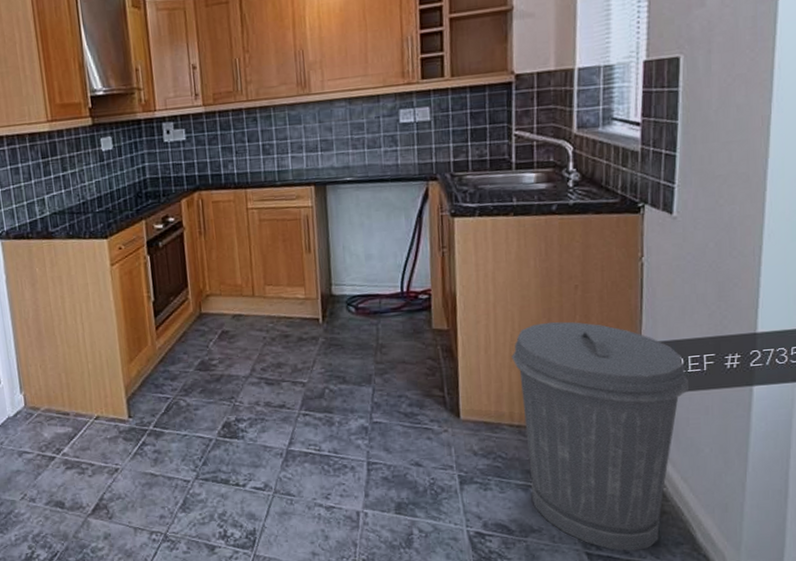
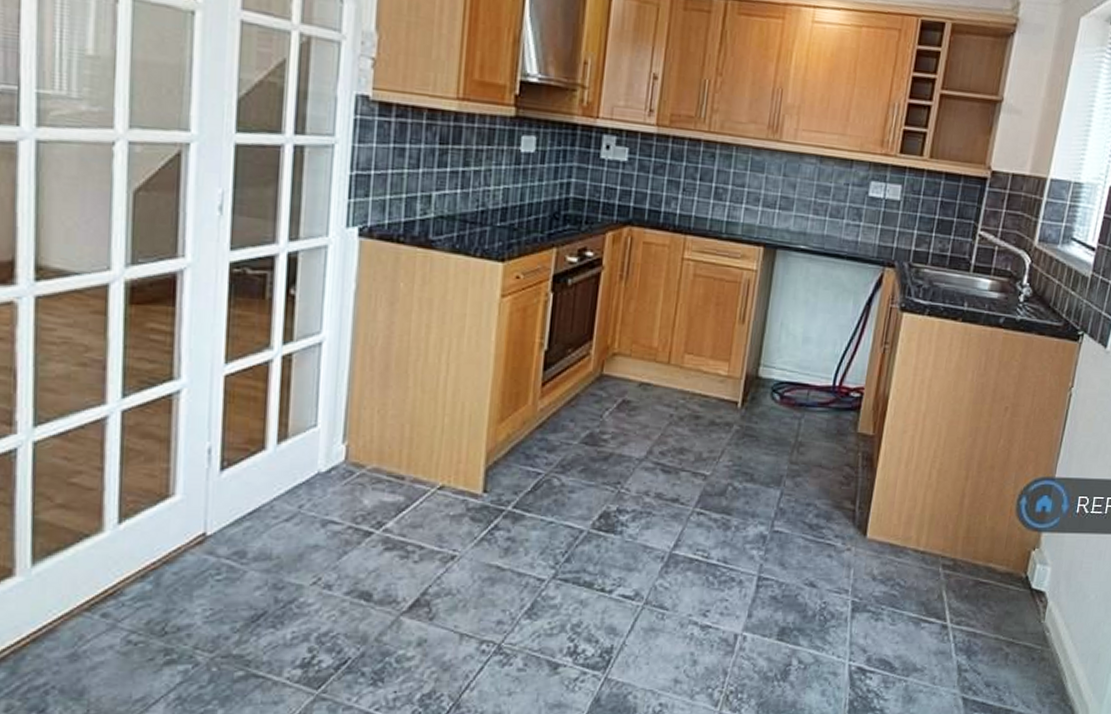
trash can: present [511,321,688,551] -> none [920,442,1089,698]

